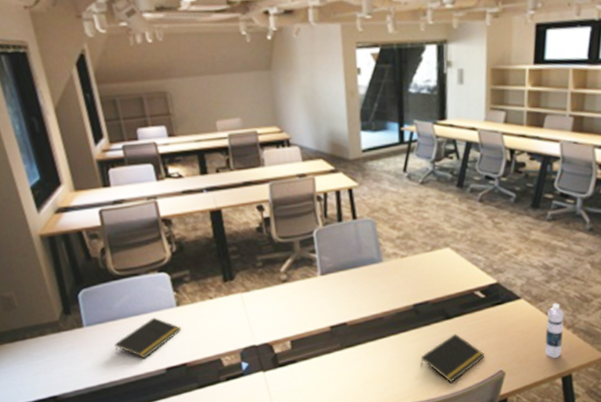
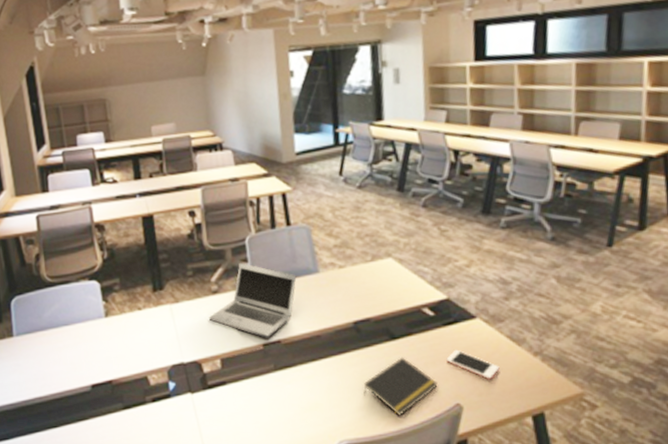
notepad: present [114,317,182,358] -> none [42,328,109,373]
laptop: none [279,253,362,321] -> present [209,262,297,338]
cell phone: none [493,325,538,350] -> present [446,349,500,380]
water bottle: present [545,303,564,358] -> none [508,324,530,391]

